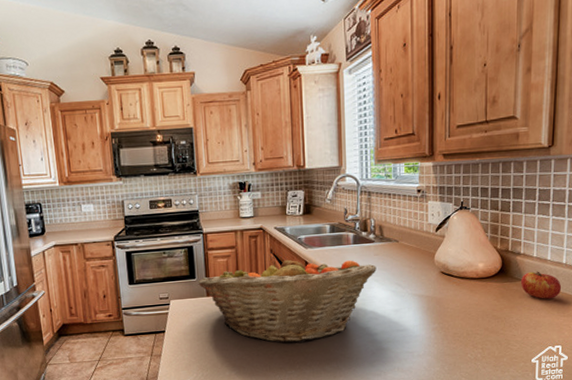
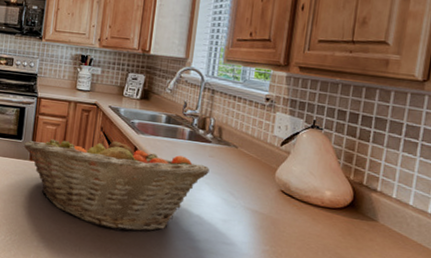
apple: present [520,271,562,299] -> none [373,213,424,250]

